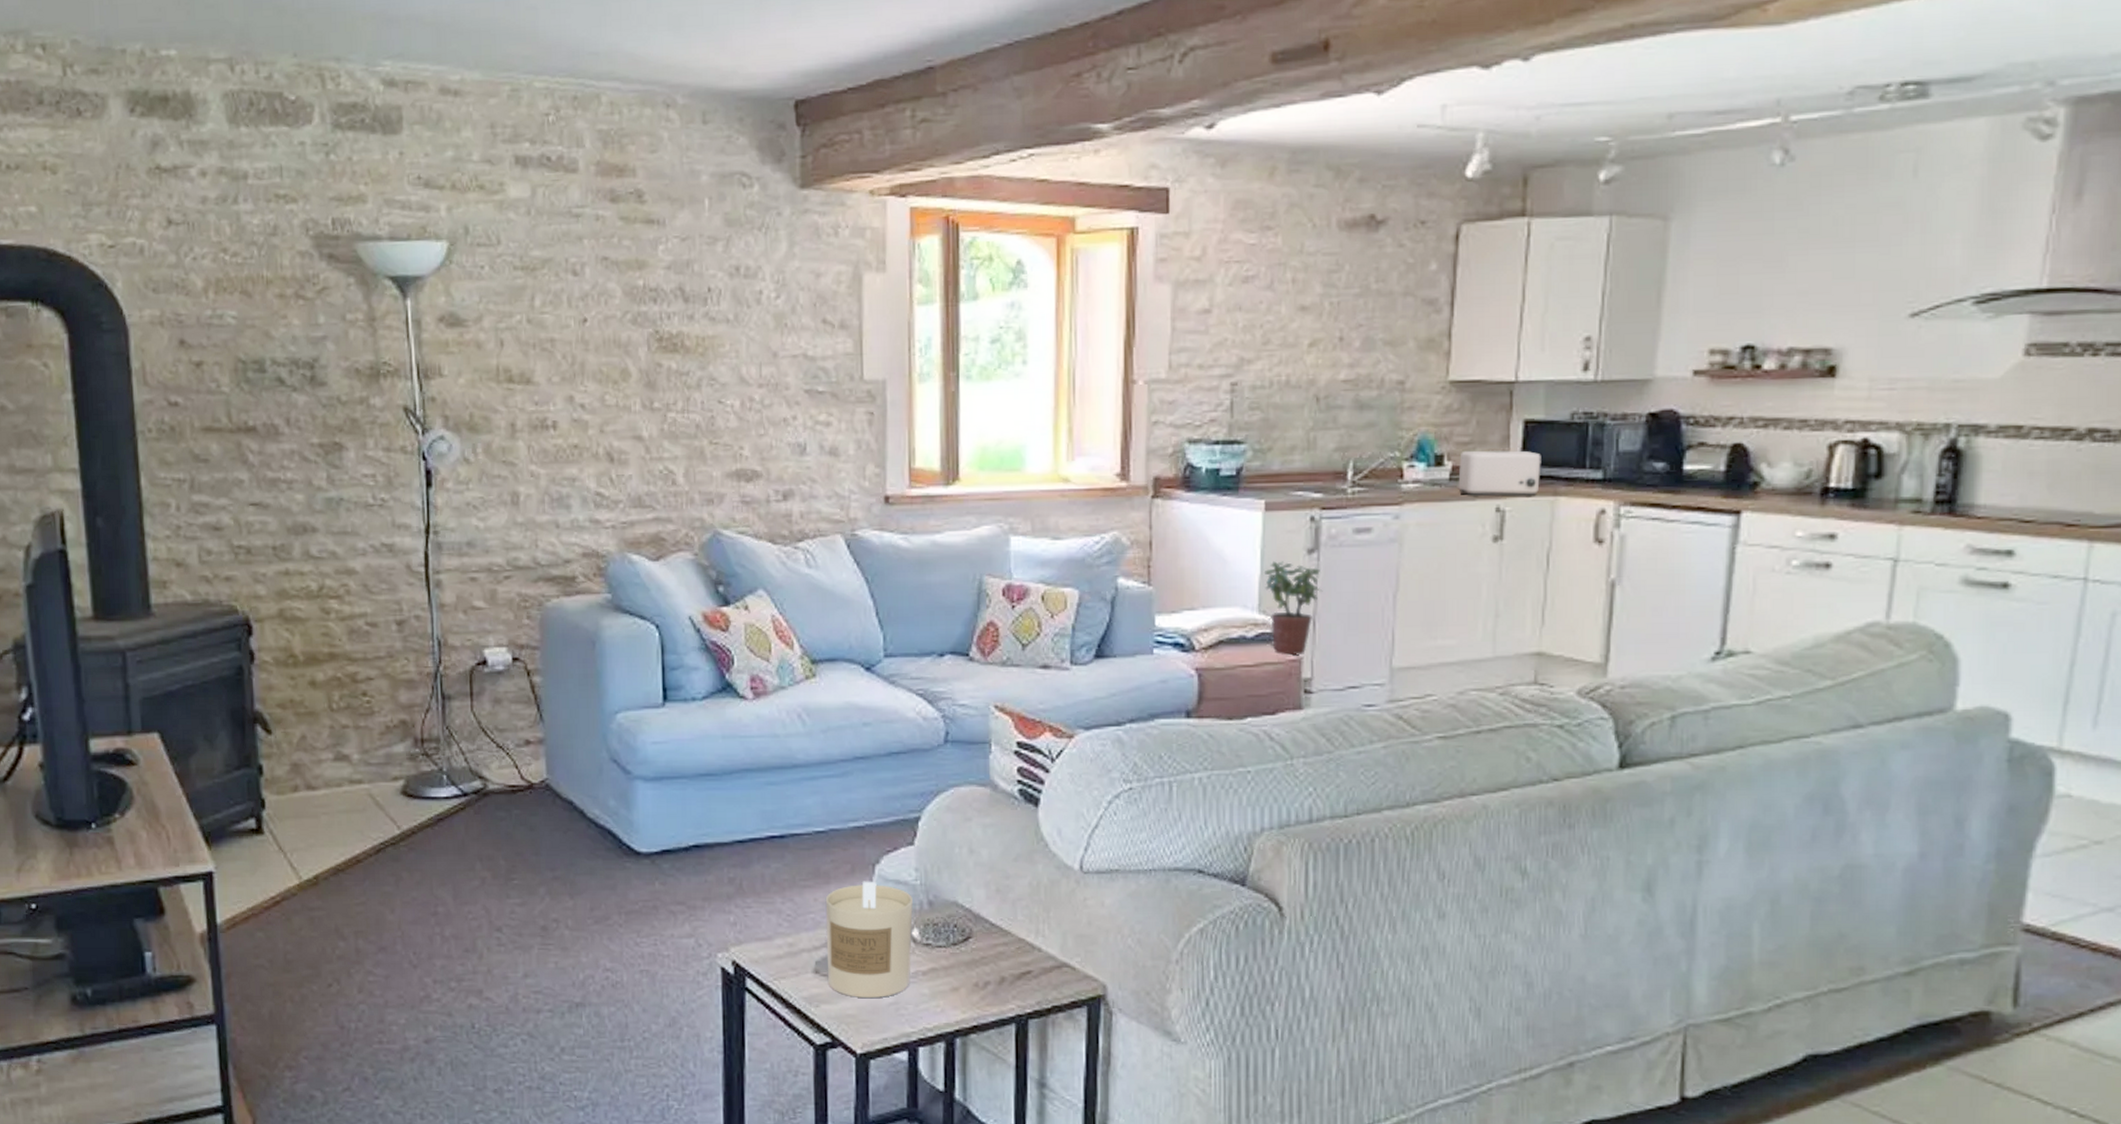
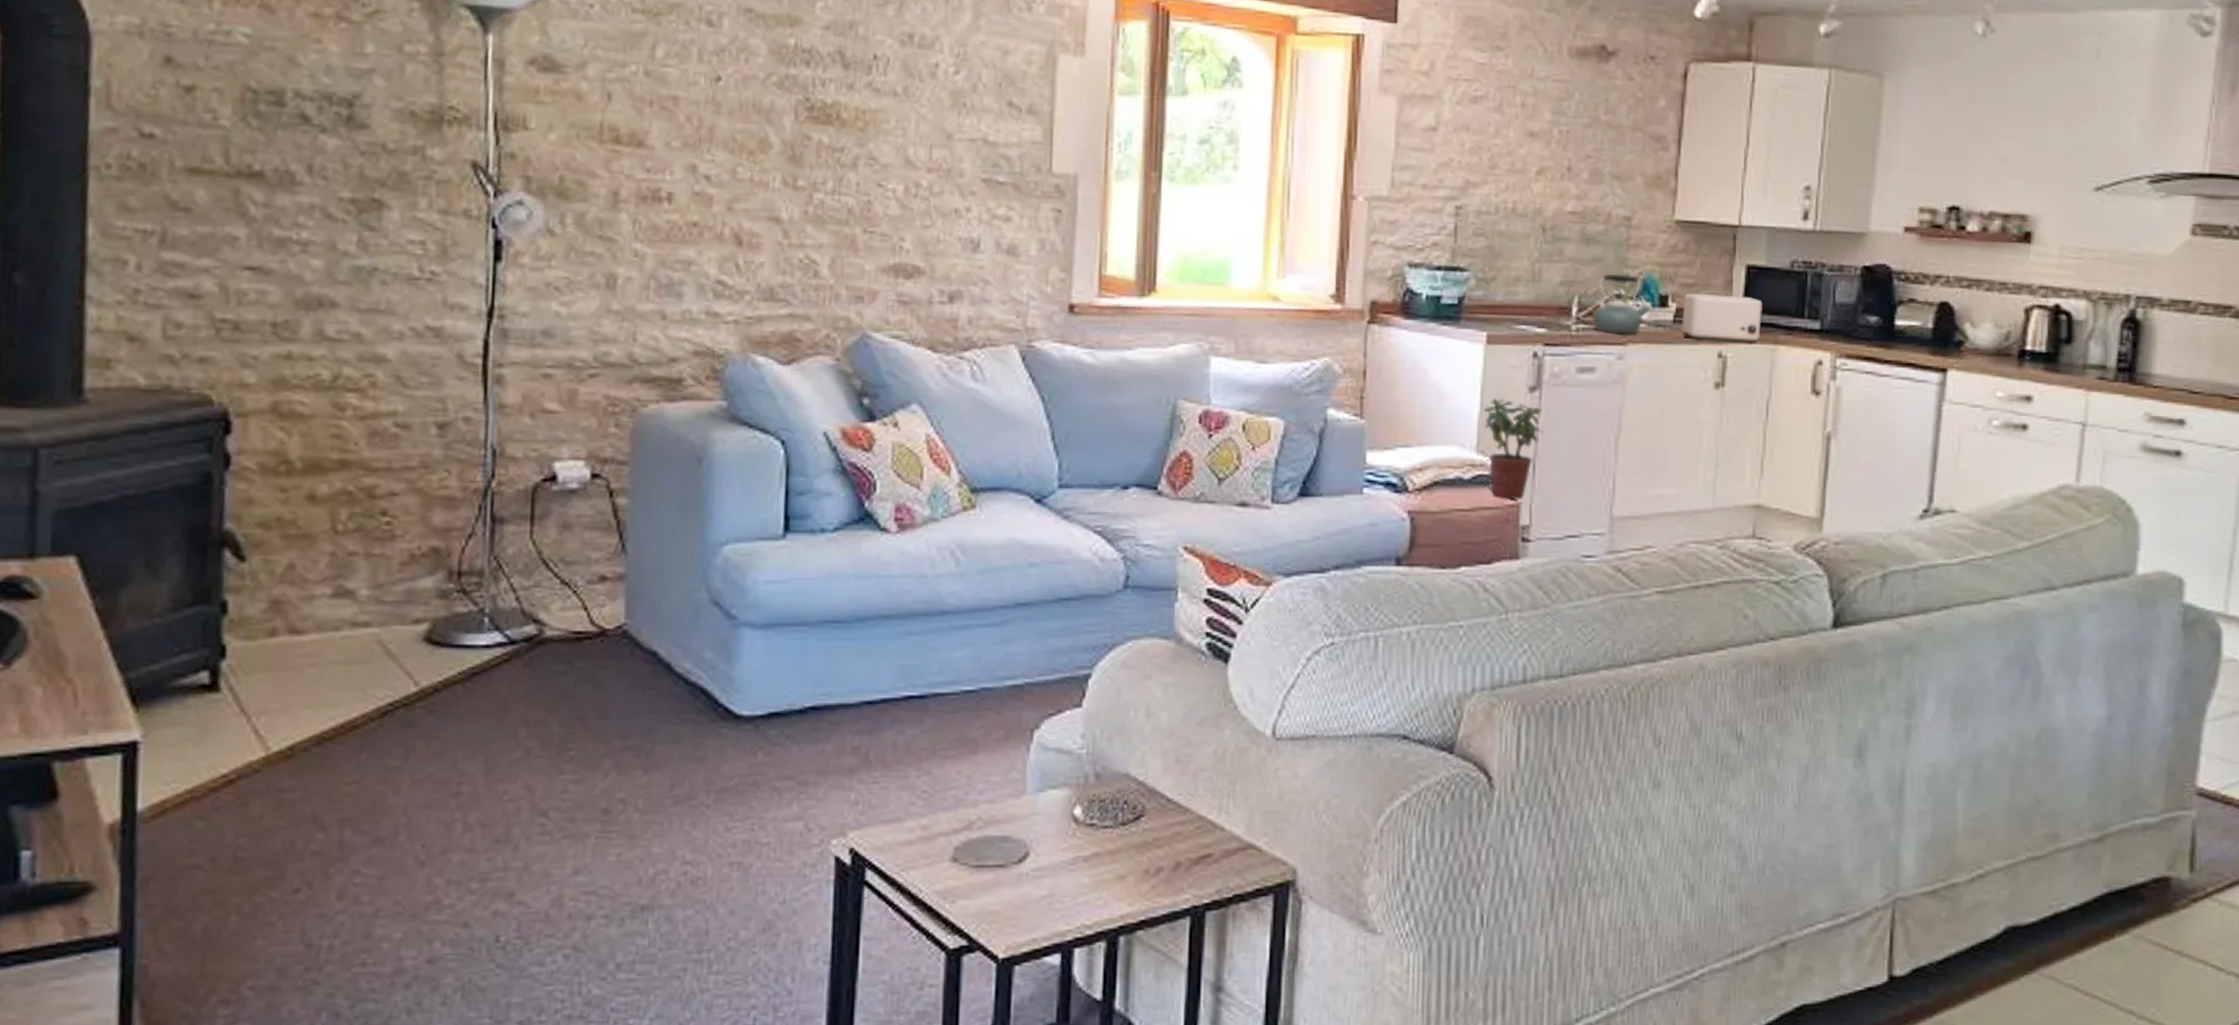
candle: present [825,881,913,999] -> none [967,750,1076,891]
kettle: none [1367,437,1428,496] -> present [1592,274,1652,335]

